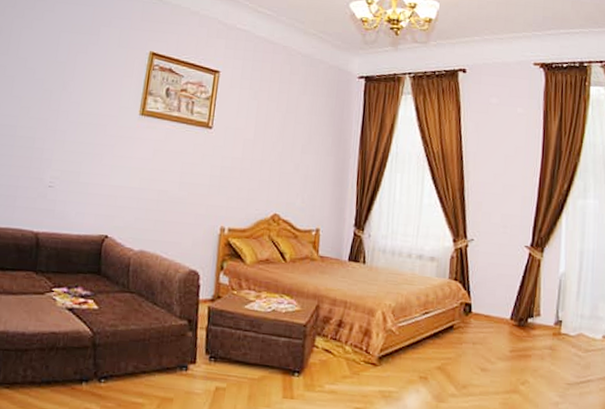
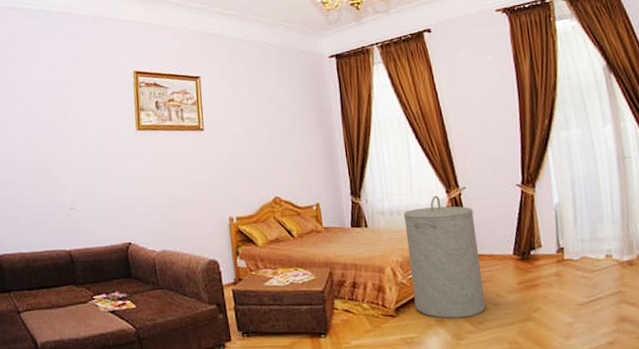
laundry hamper: none [400,242,478,379] -> present [403,195,486,319]

